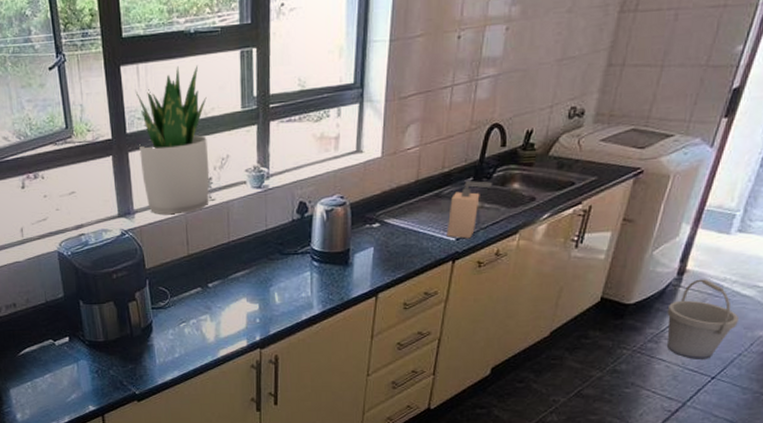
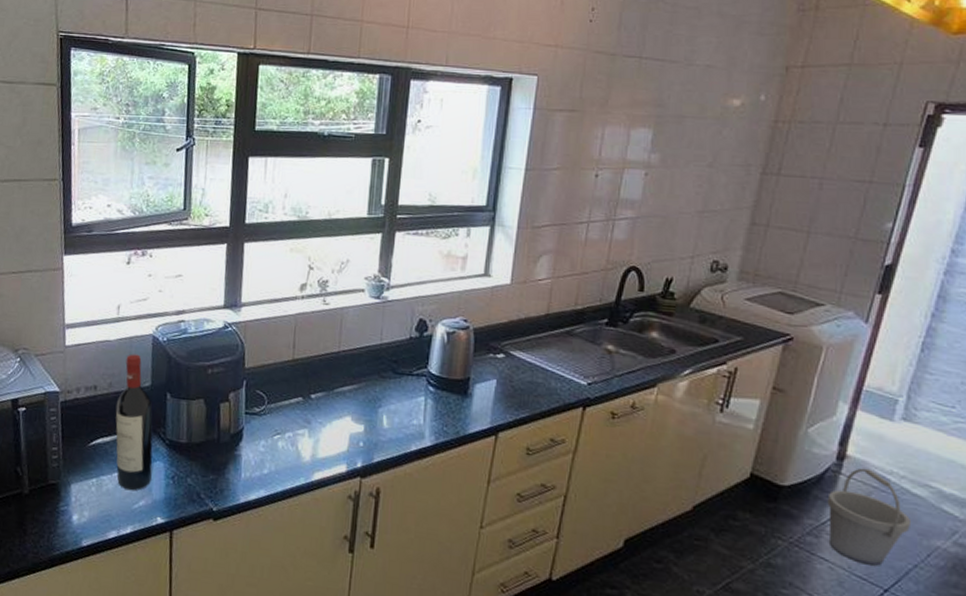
wine bottle: none [36,270,78,388] -> present [115,354,153,491]
planter: present [135,65,210,215] -> none [255,165,333,315]
soap dispenser: present [446,181,492,239] -> none [577,322,628,385]

